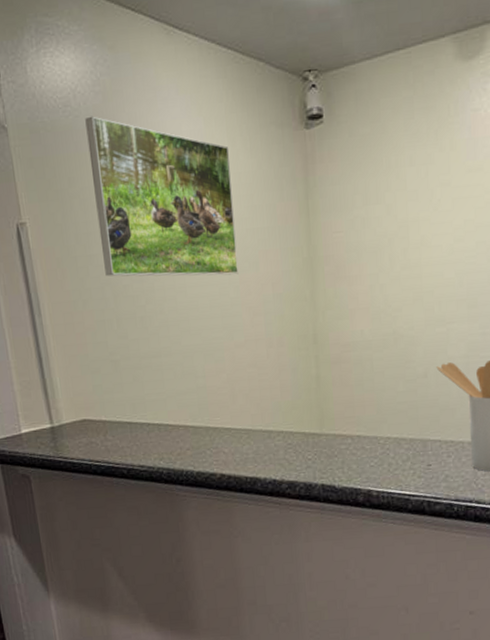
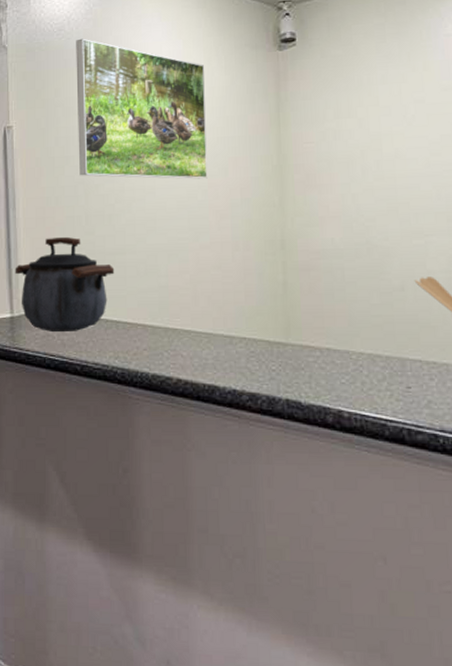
kettle: none [49,342,152,439] -> present [15,236,115,333]

